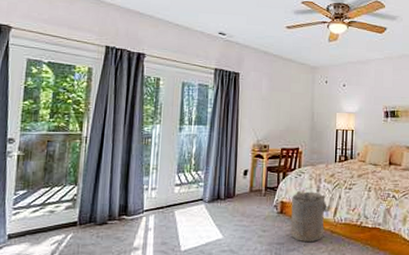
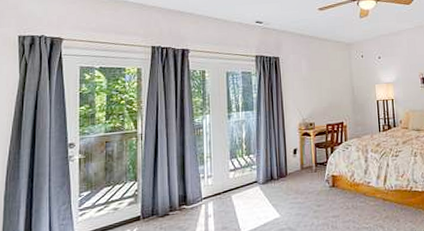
laundry hamper: present [291,191,331,243] -> none [342,162,381,213]

